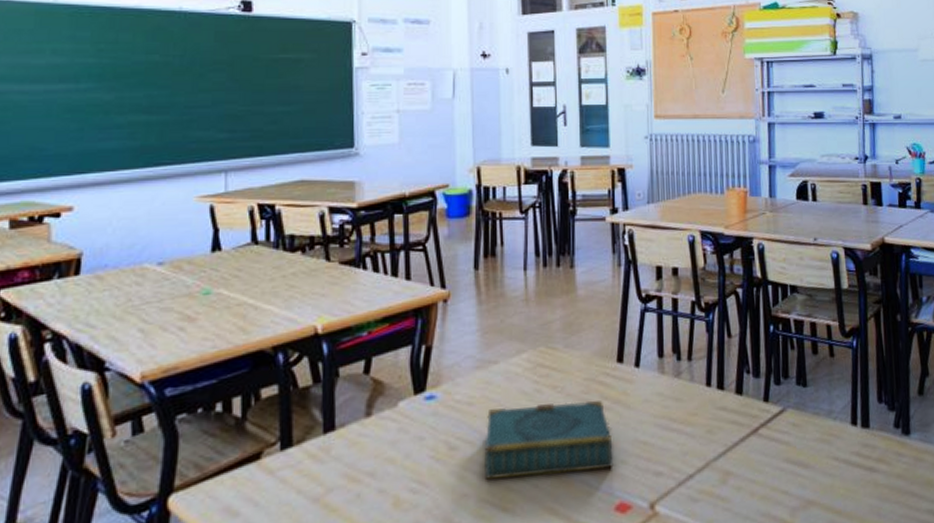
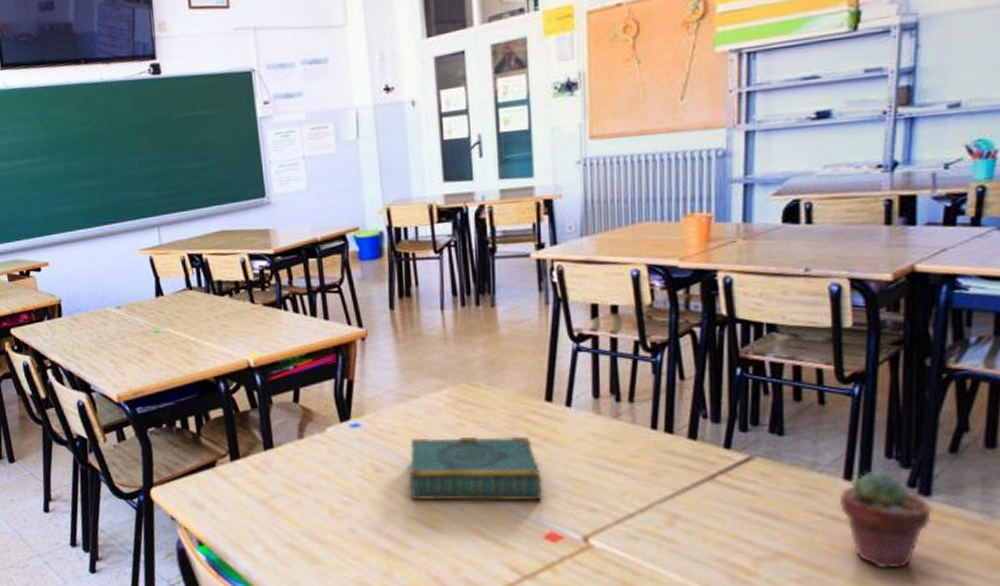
potted succulent: none [849,415,912,508] -> present [839,471,932,569]

